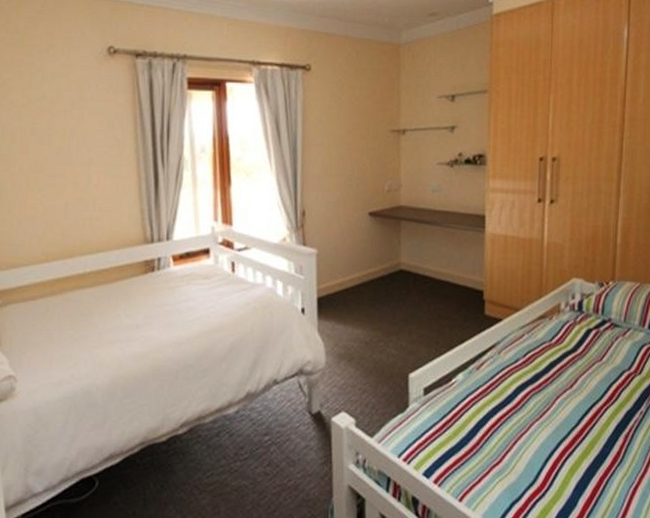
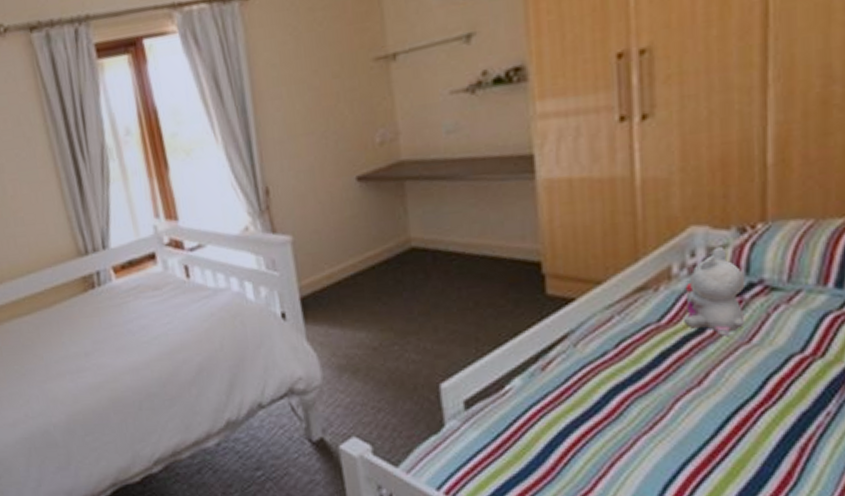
plush toy: none [564,294,601,355] -> present [682,247,746,336]

